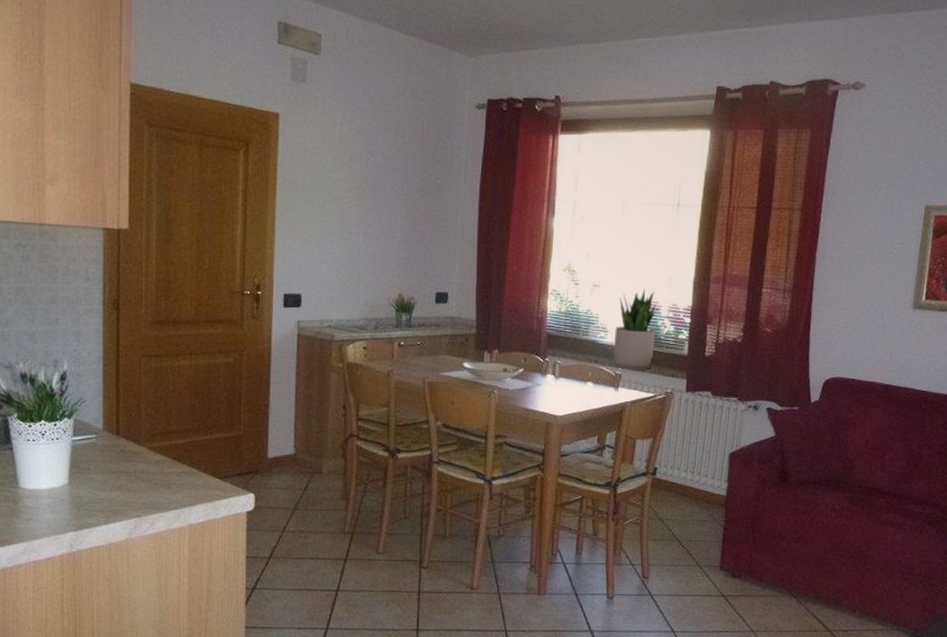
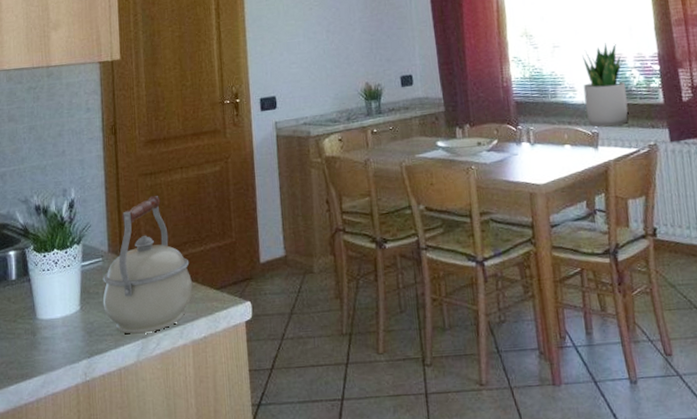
kettle: none [94,378,195,513] -> present [102,195,194,335]

